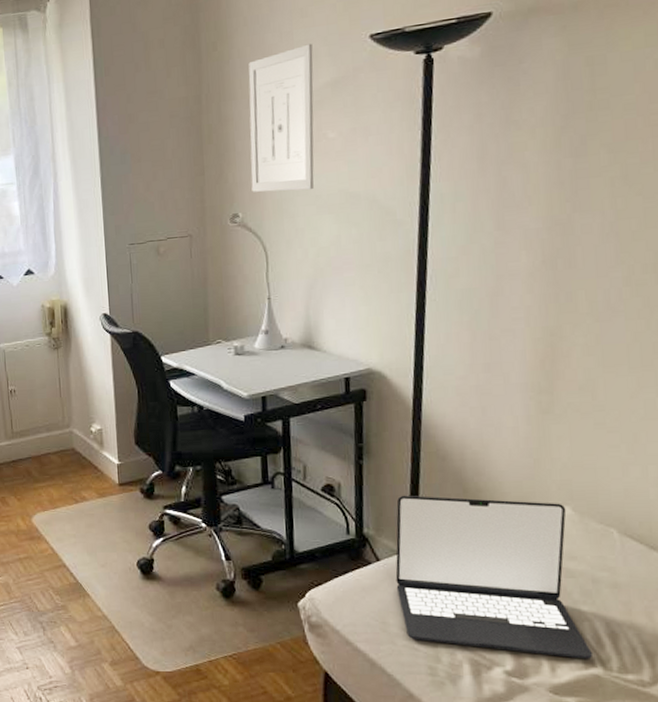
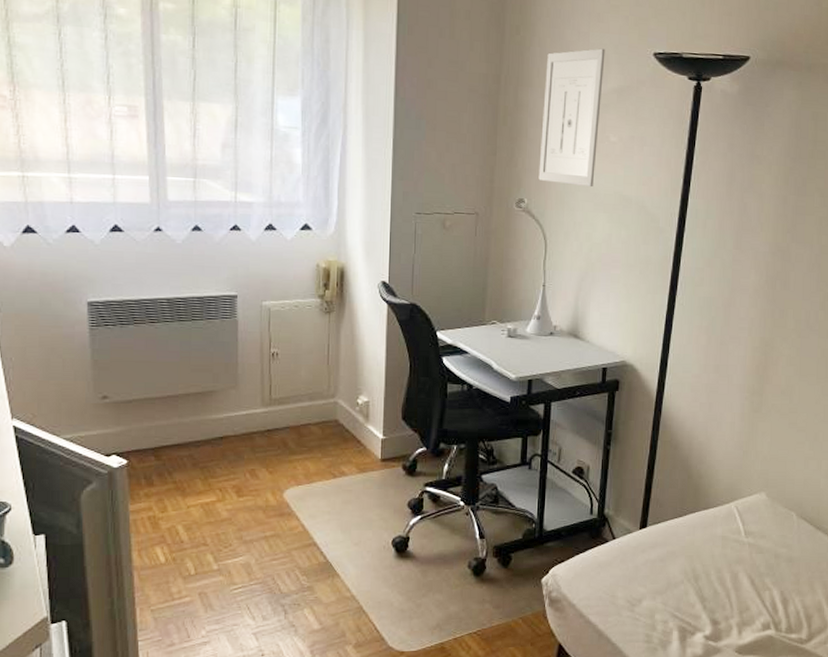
laptop: present [395,495,594,659] -> none [627,479,770,623]

